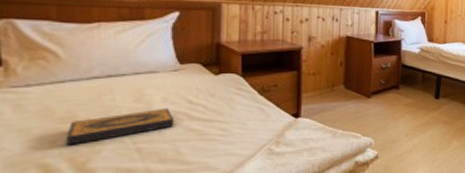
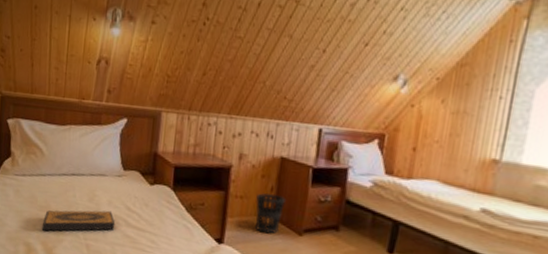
wastebasket: none [328,68,354,101] -> present [255,193,286,234]

